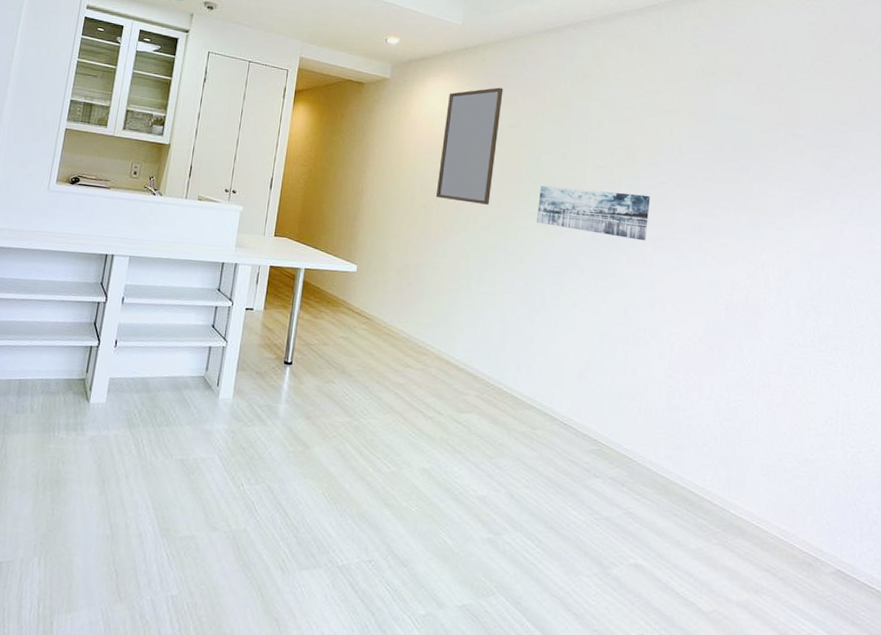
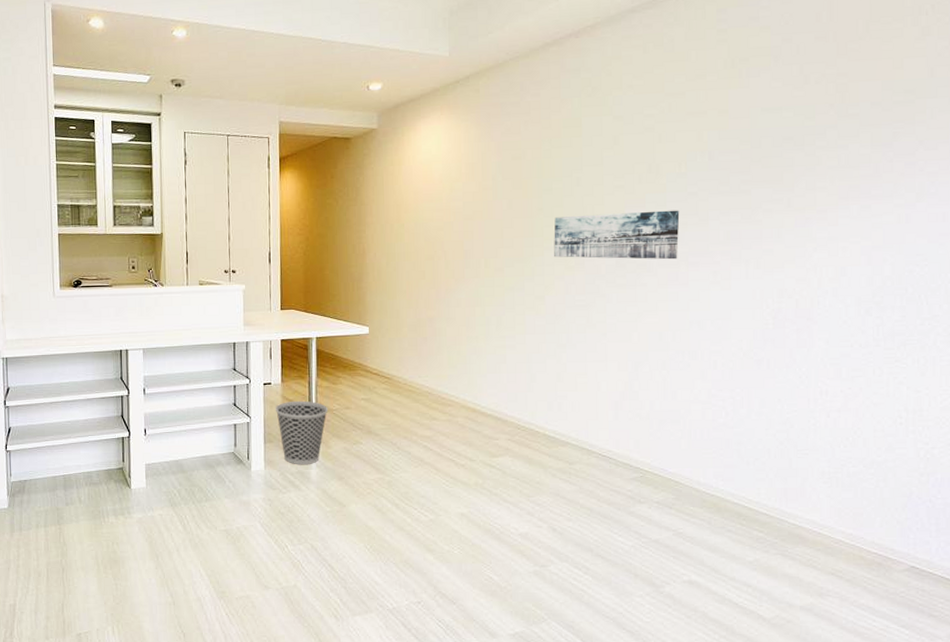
wastebasket: none [253,330,306,399] -> present [275,400,329,465]
home mirror: present [435,87,503,205] -> none [441,118,503,247]

